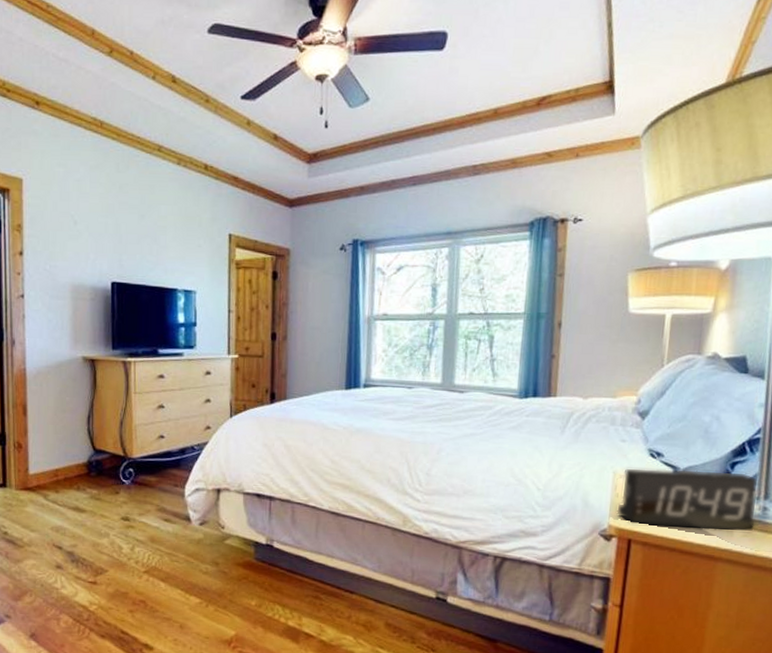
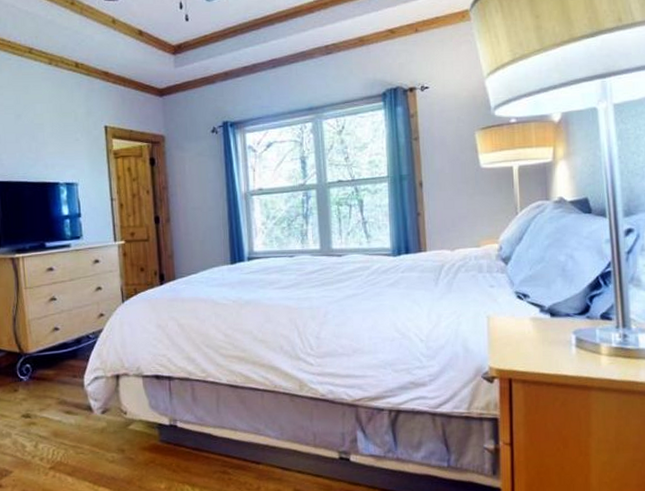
alarm clock: present [616,467,759,531] -> none [495,304,618,365]

